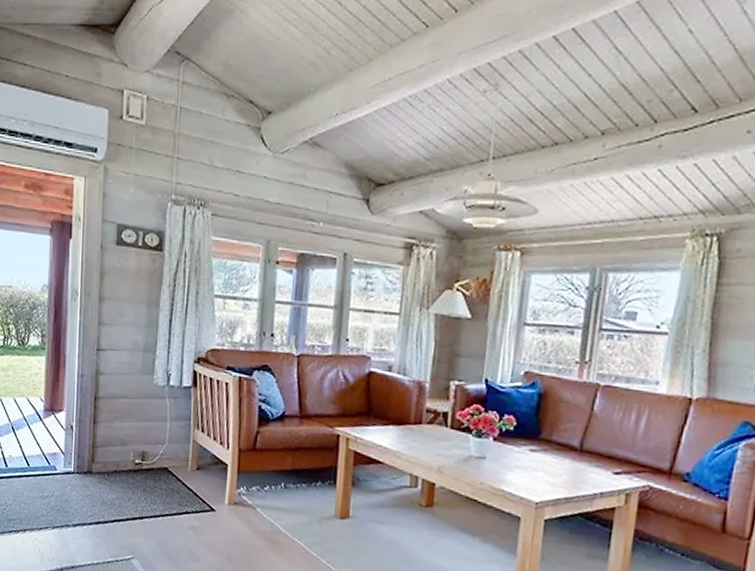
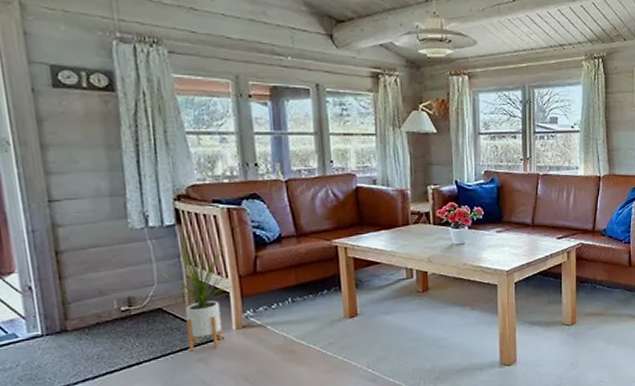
house plant: none [171,404,231,519] -> present [158,239,232,351]

